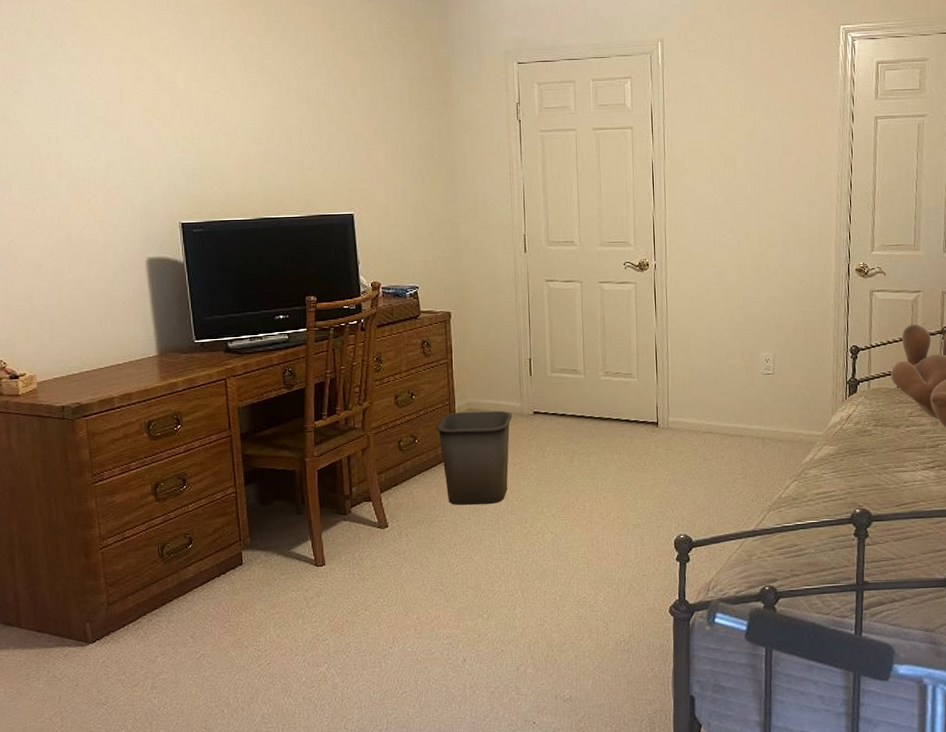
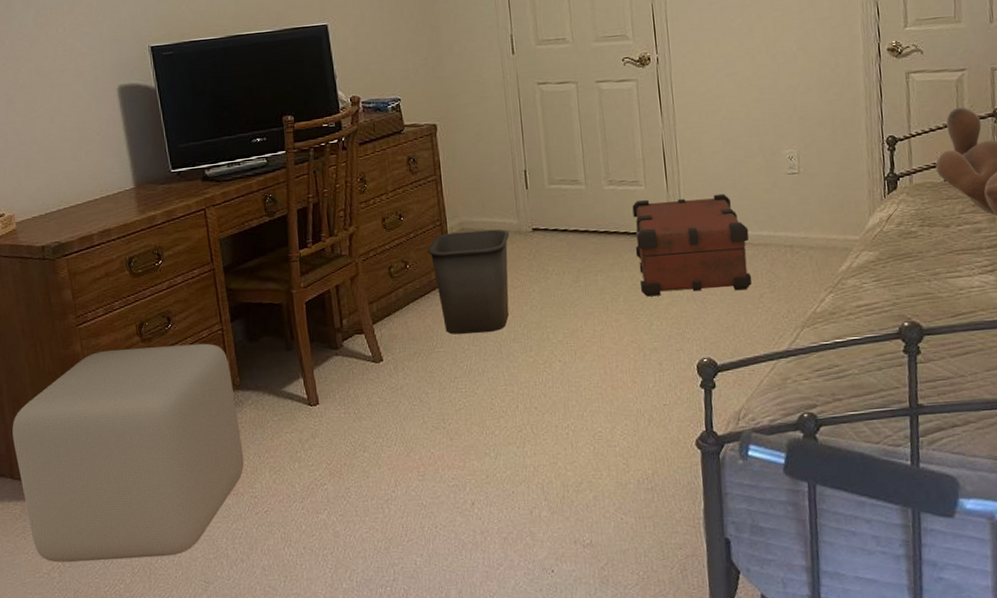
pouf: none [21,505,250,708] -> present [12,343,244,563]
suitcase: none [625,389,727,478] -> present [632,193,752,297]

